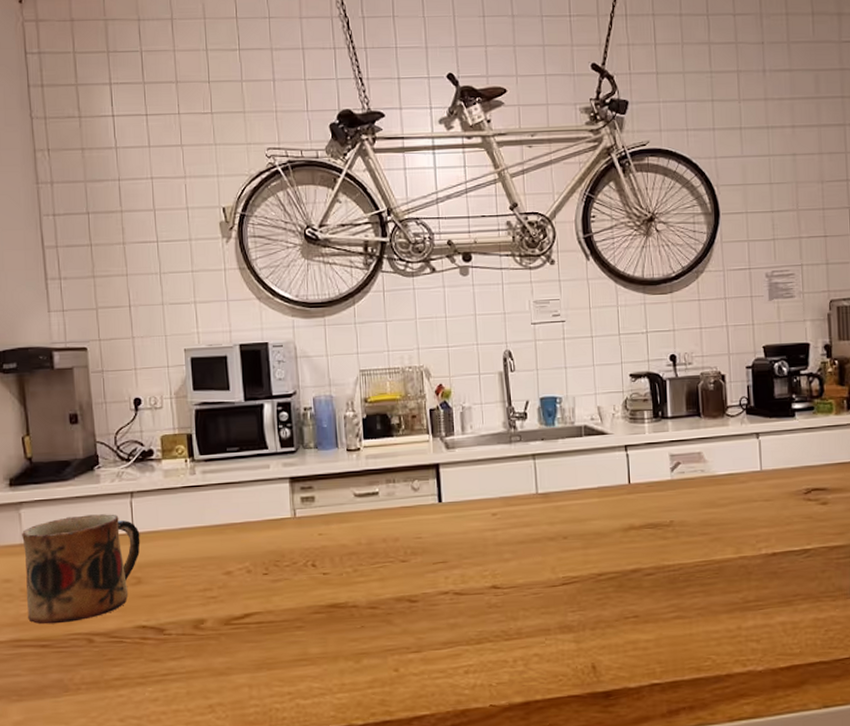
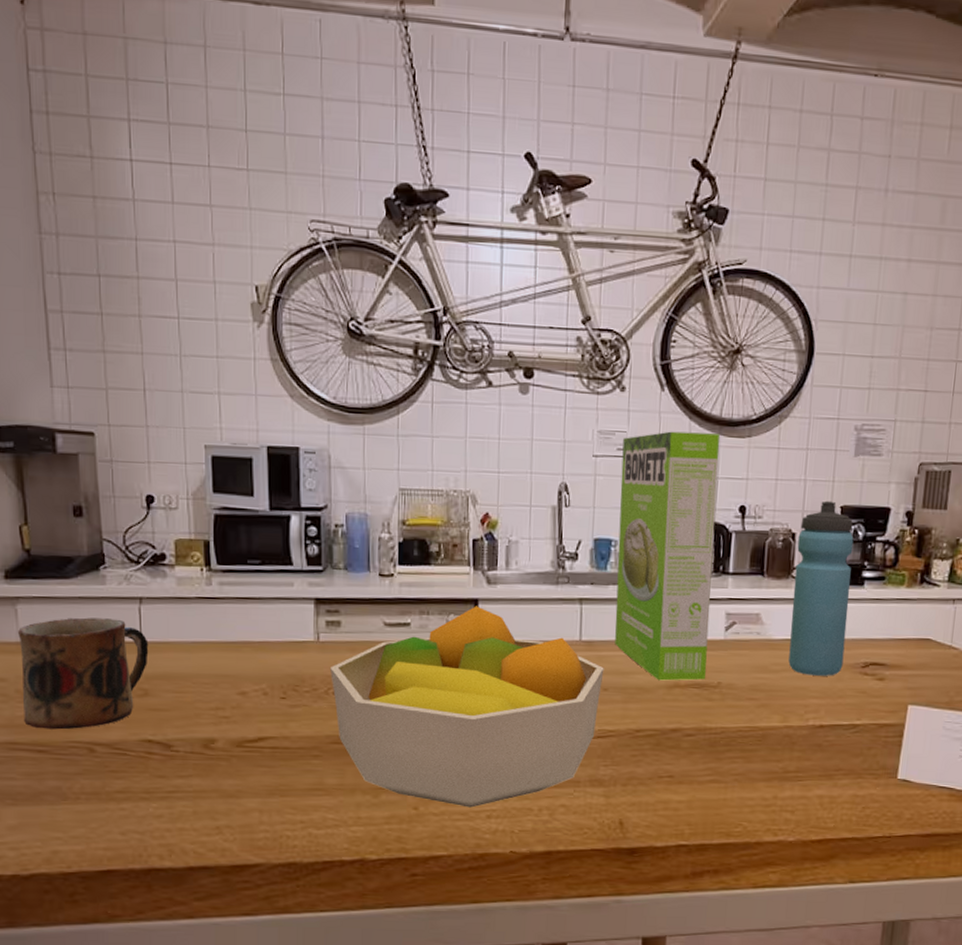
fruit bowl: none [308,470,562,665] -> present [330,606,604,808]
cake mix box: none [557,293,659,524] -> present [615,431,720,681]
water bottle: none [728,342,786,506] -> present [788,500,854,676]

